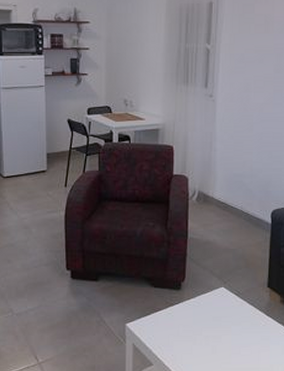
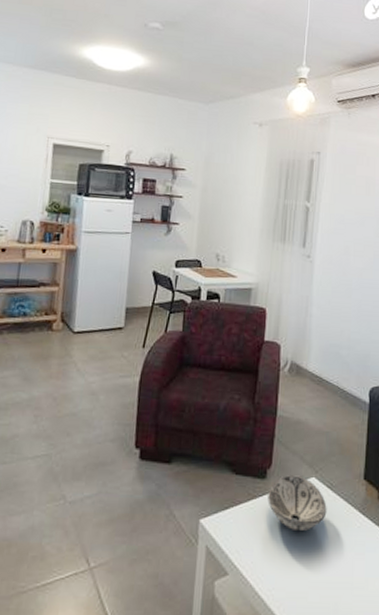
decorative bowl: none [183,286,235,330] -> present [268,475,327,531]

